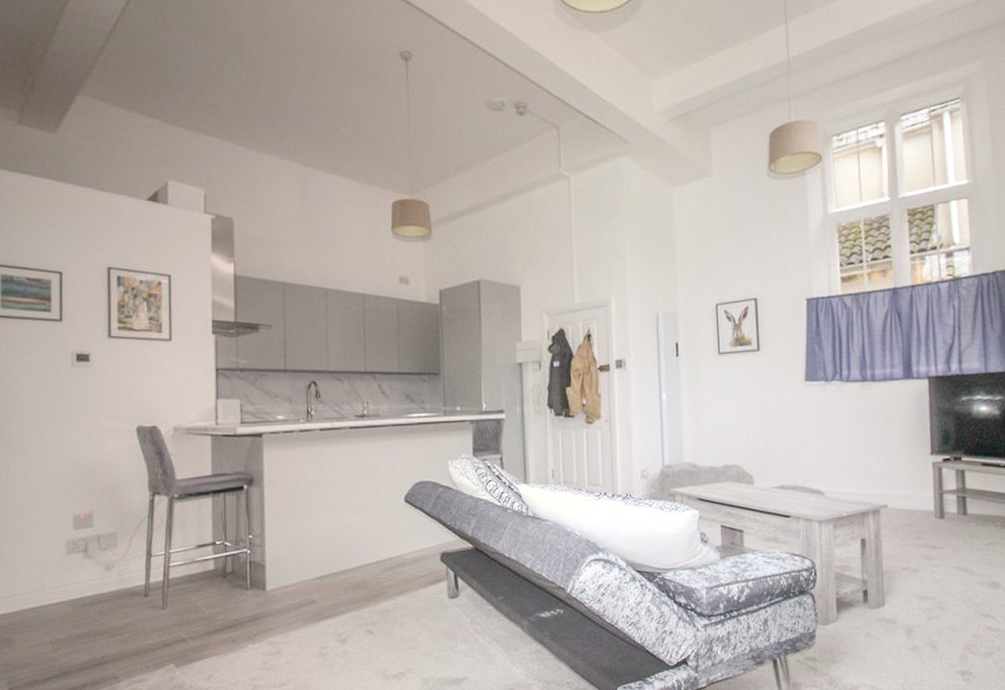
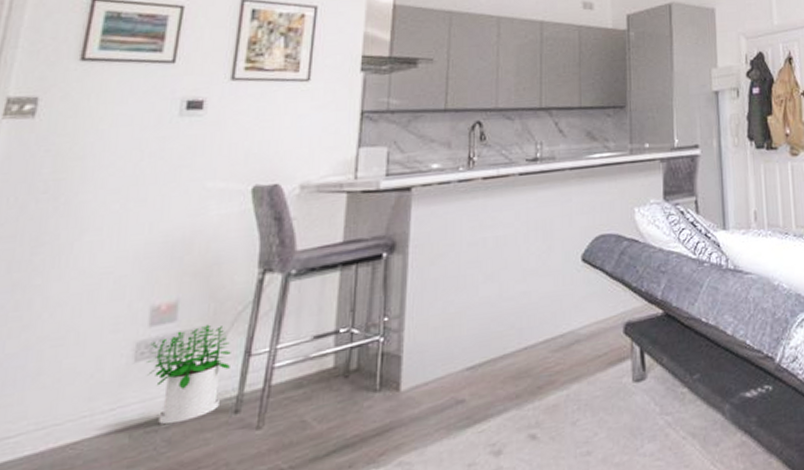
potted plant: none [76,531,137,601] -> present [147,324,231,425]

